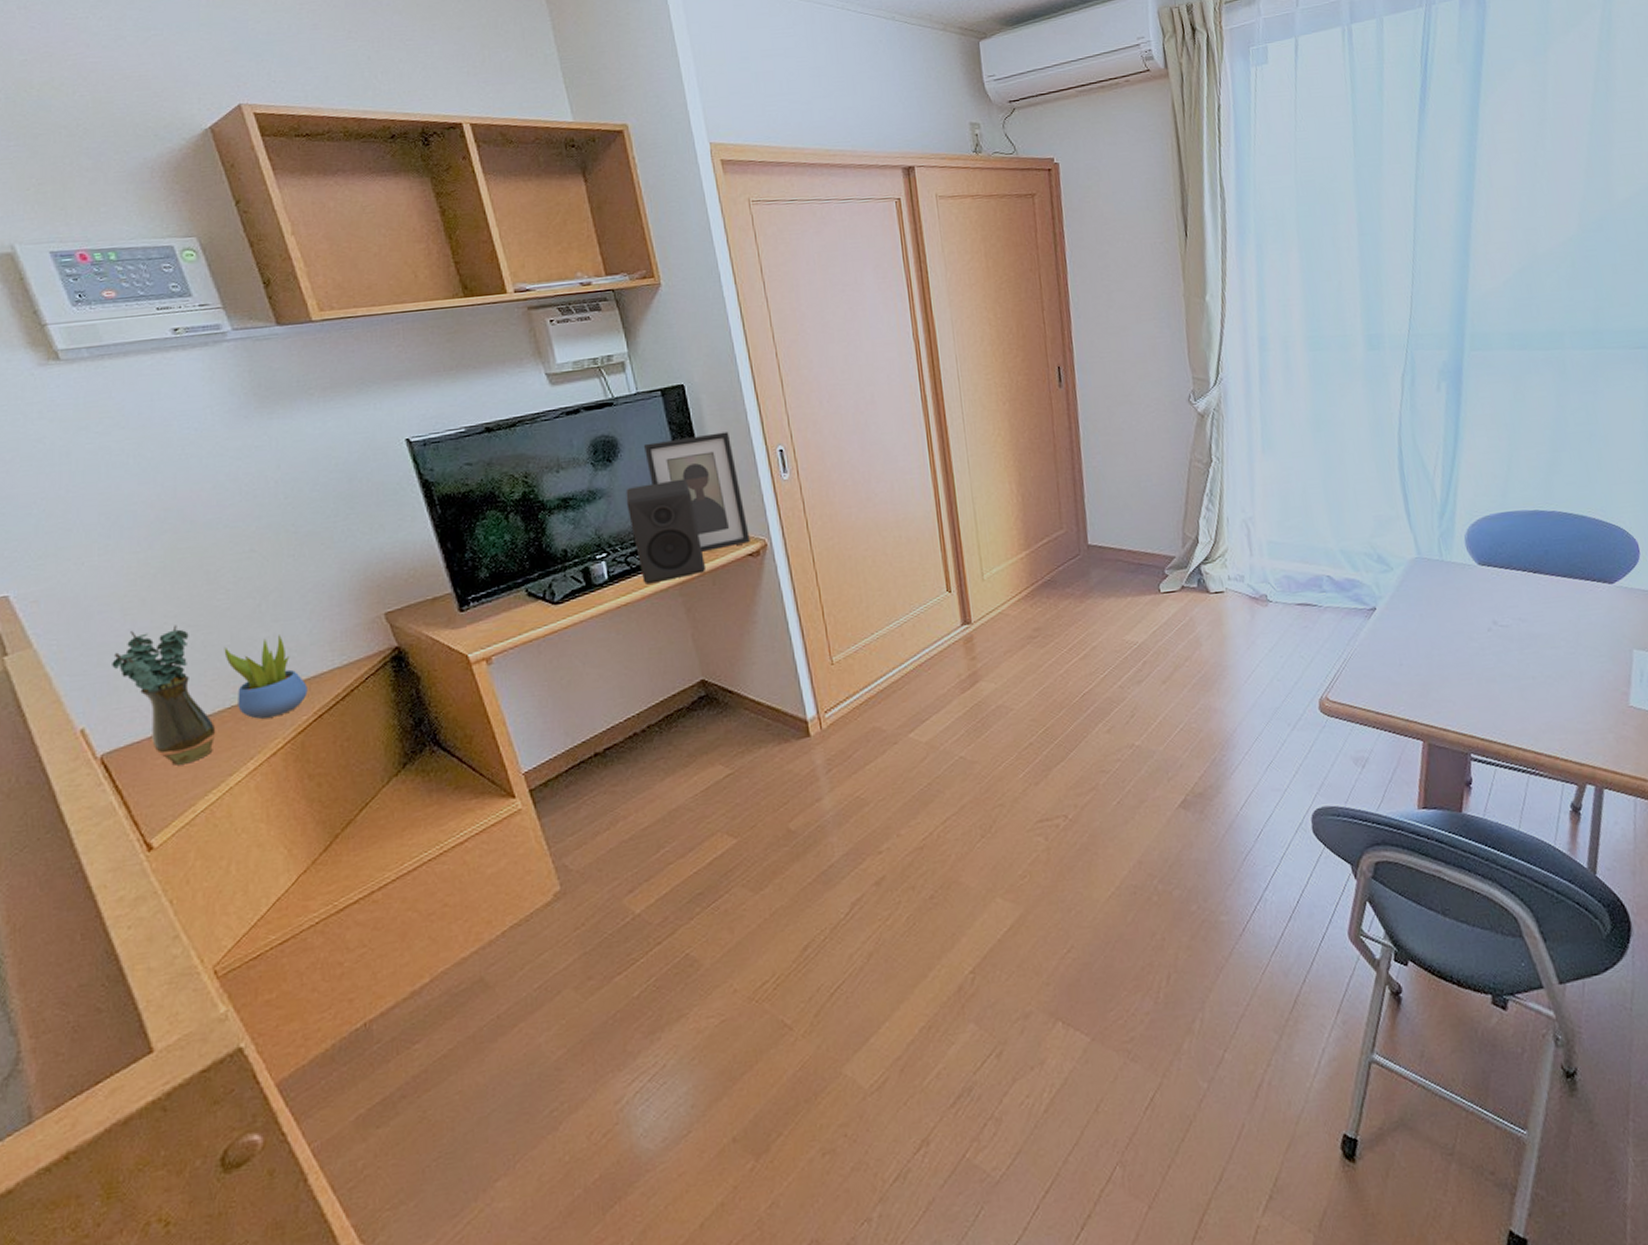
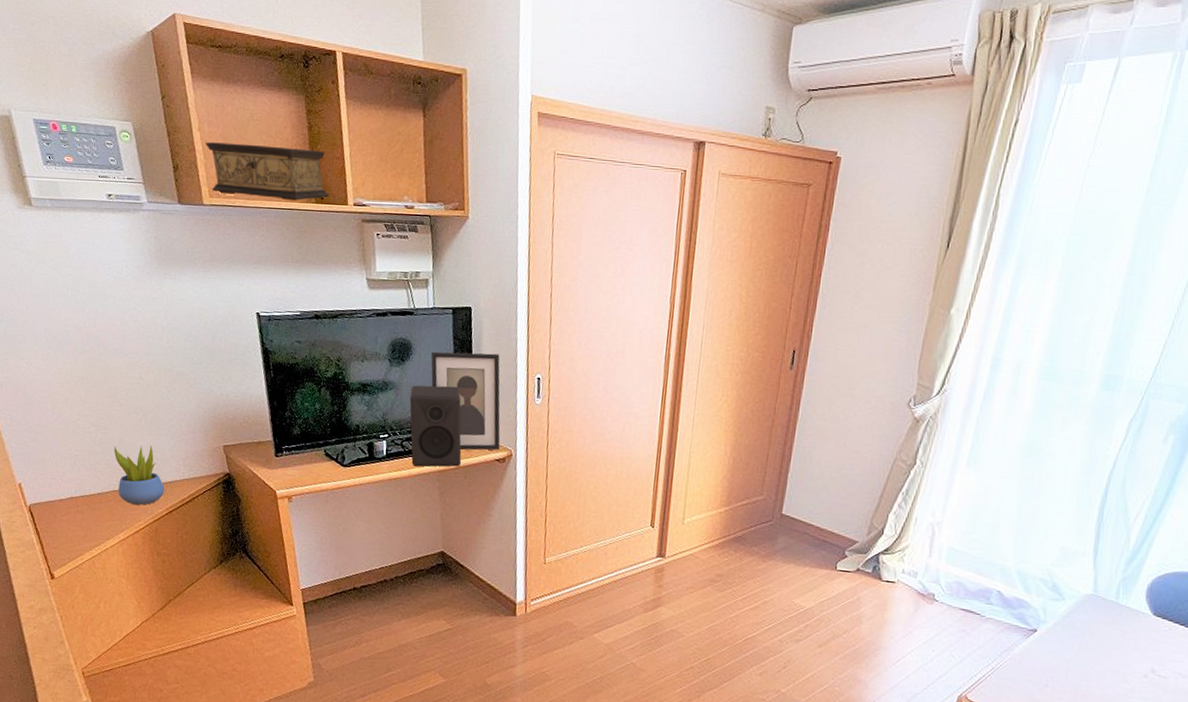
vase: present [112,624,216,766] -> none [42,420,103,525]
decorative box: none [303,236,482,305] -> present [205,142,330,201]

